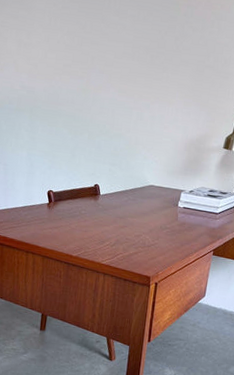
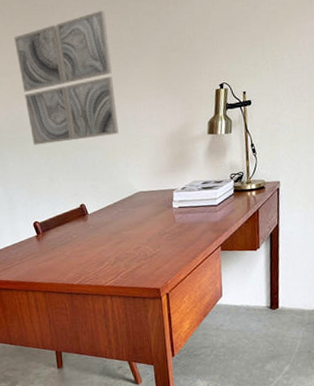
wall art: none [64,15,155,129] -> present [14,10,119,145]

